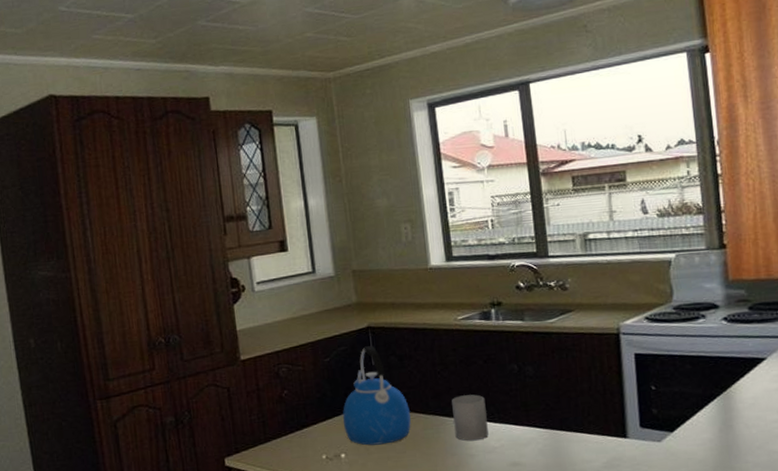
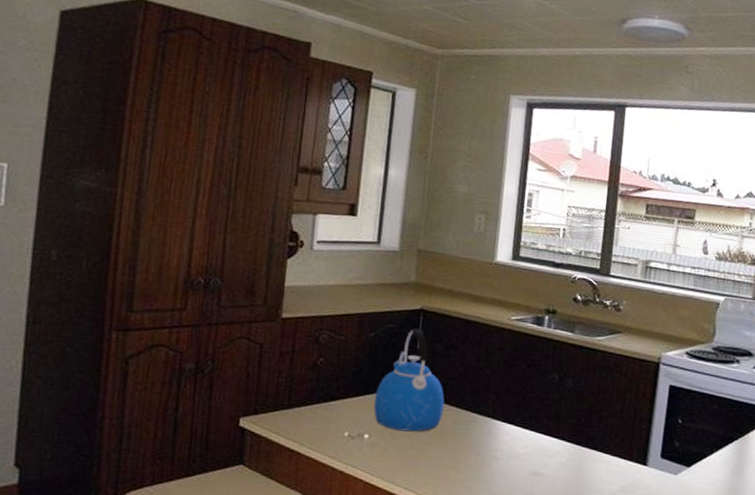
mug: present [452,394,489,442] -> none [484,396,521,444]

